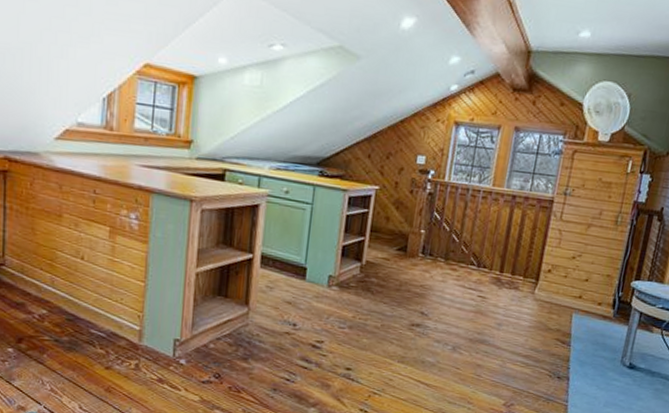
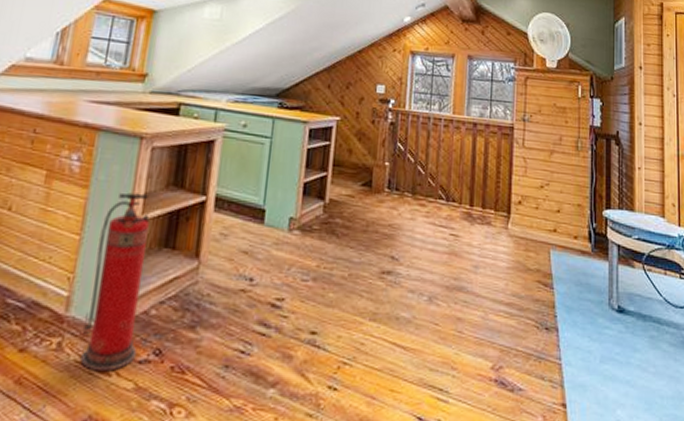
fire extinguisher: none [155,248,204,387] -> present [80,192,150,372]

